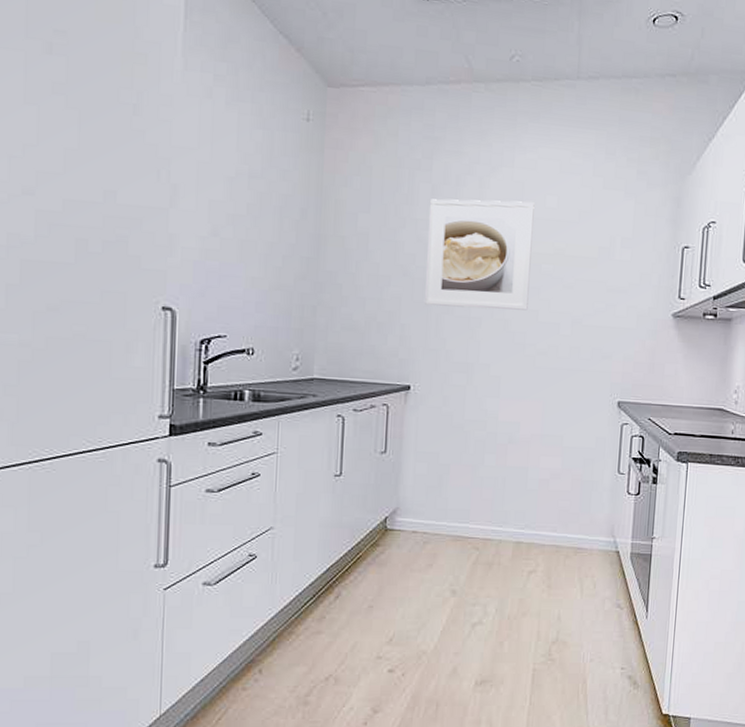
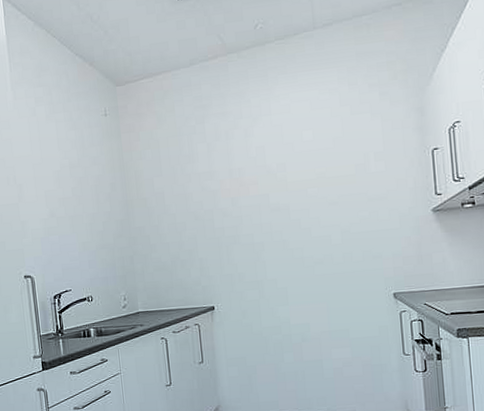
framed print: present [425,199,535,311] -> none [208,140,301,241]

